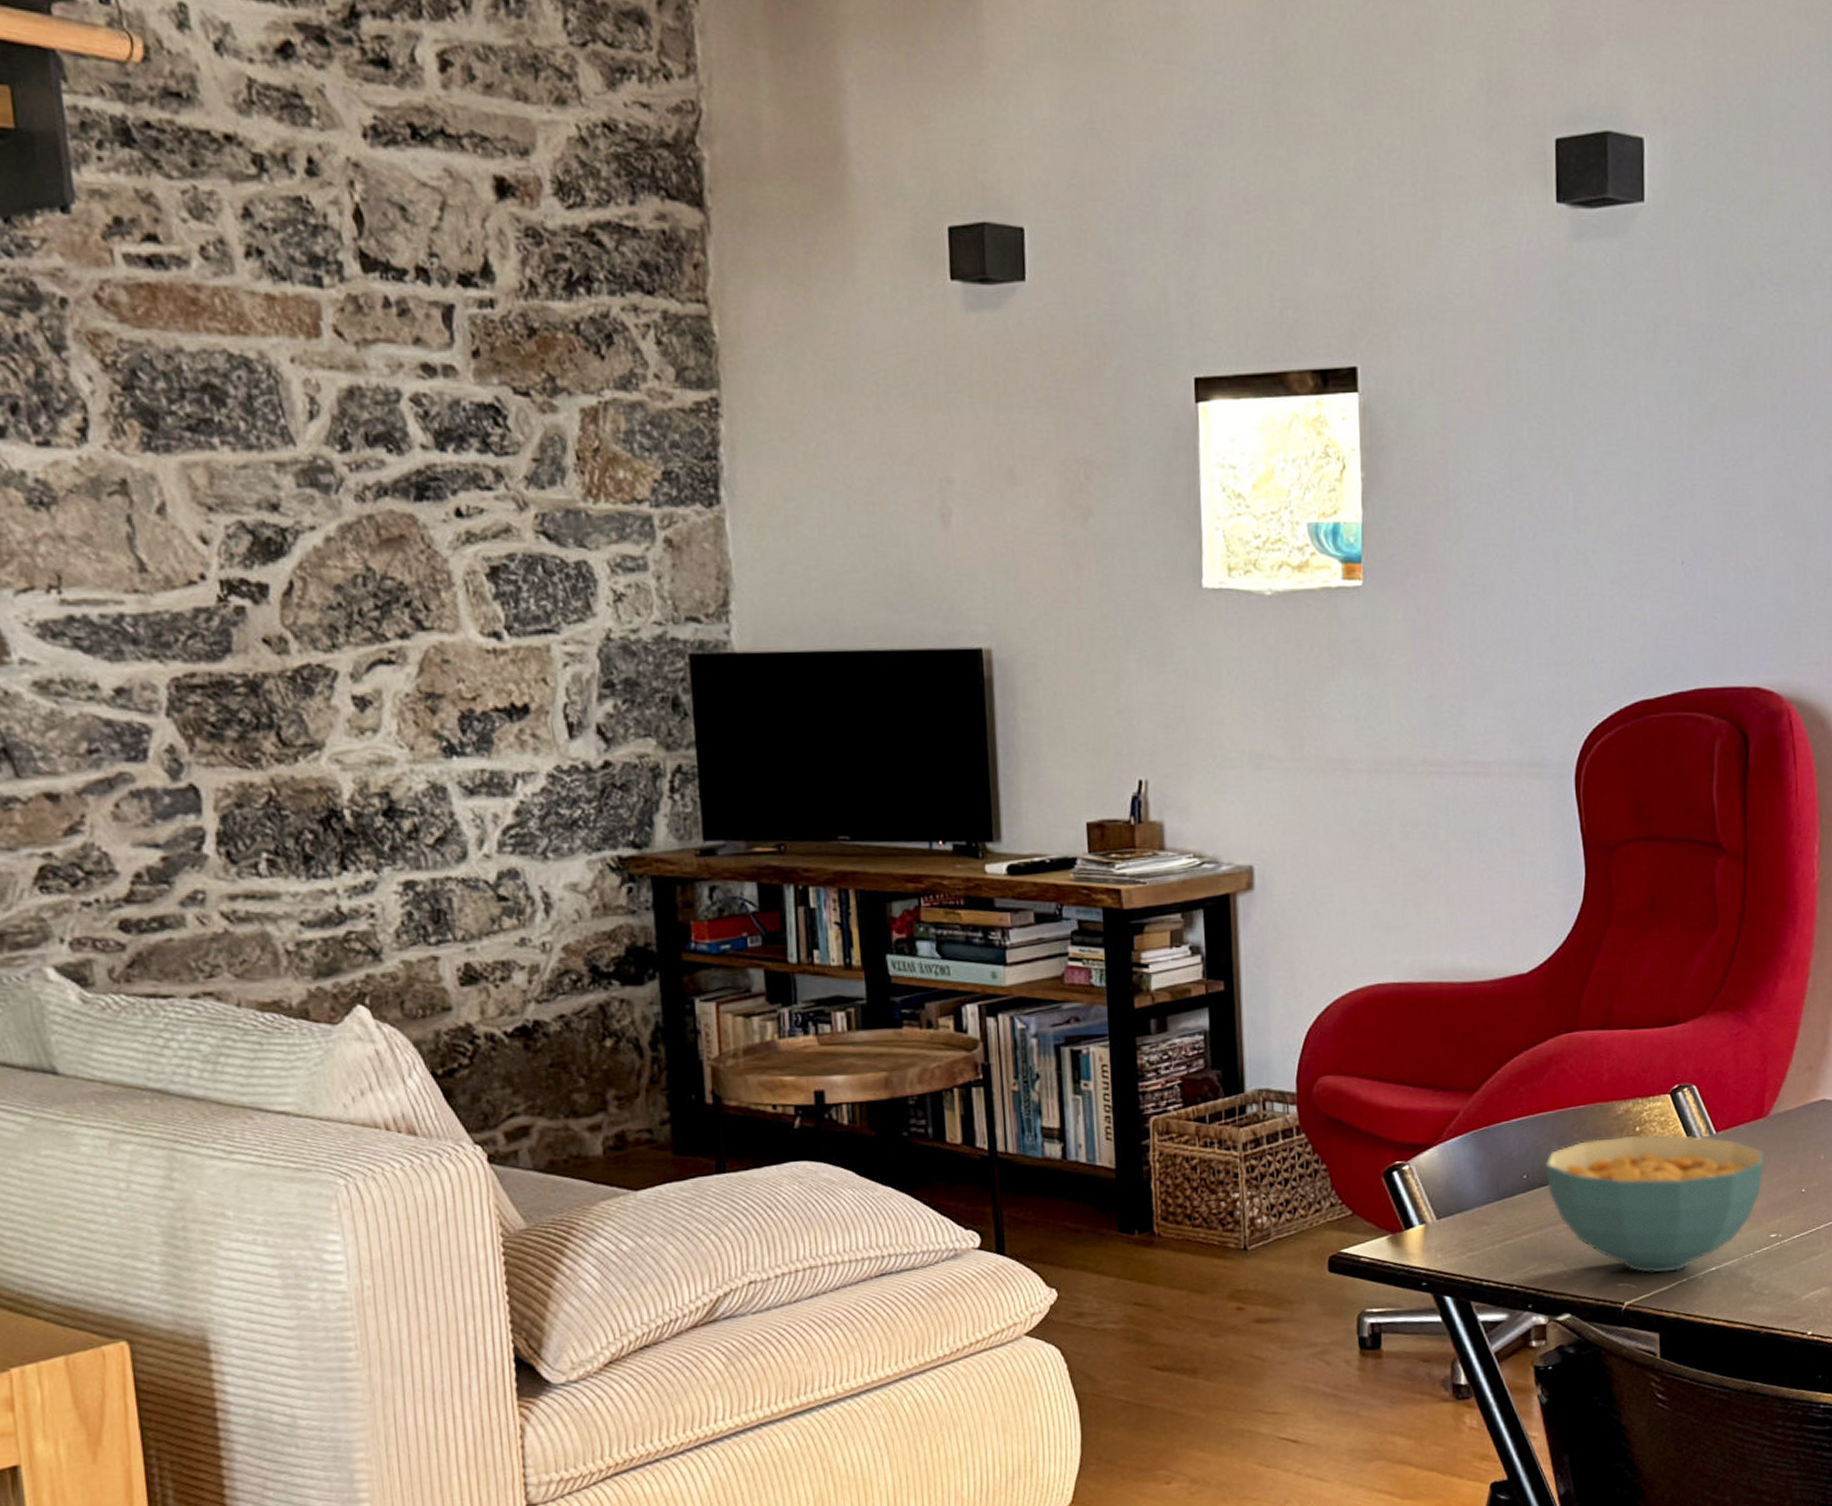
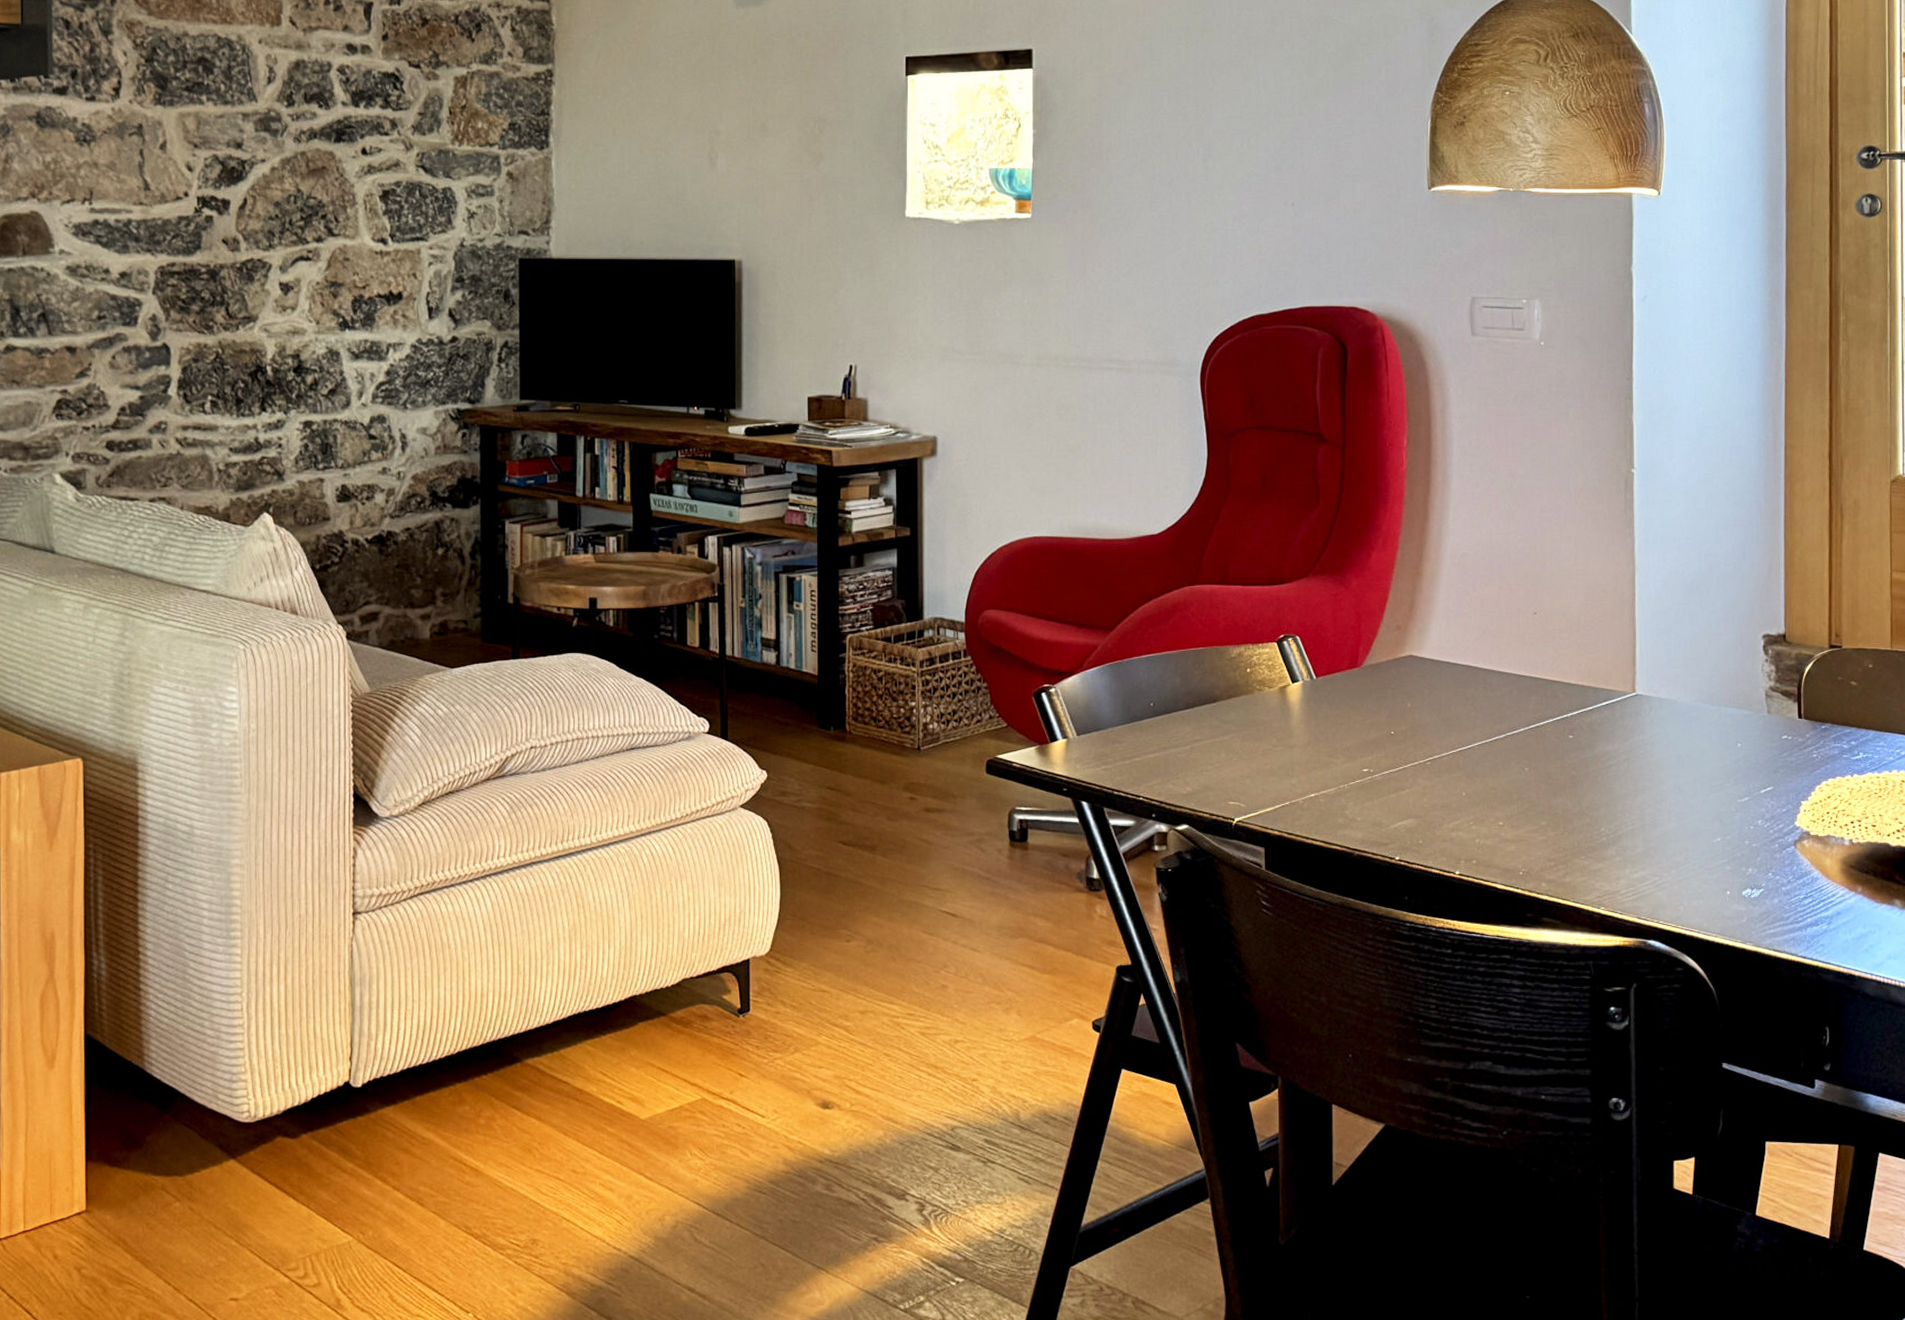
cereal bowl: present [1544,1134,1764,1273] -> none [1168,675,1358,795]

